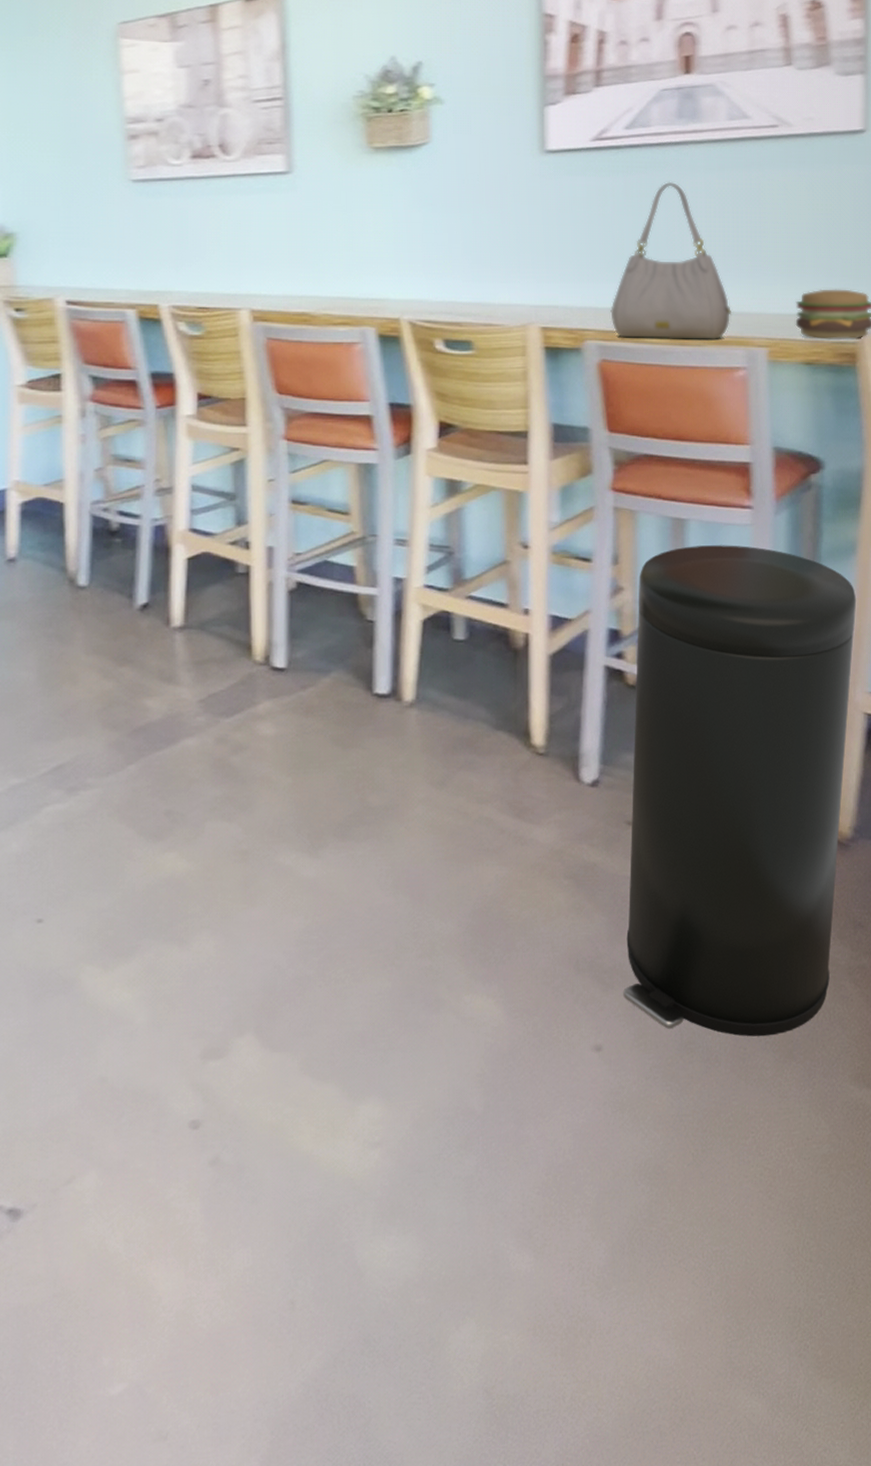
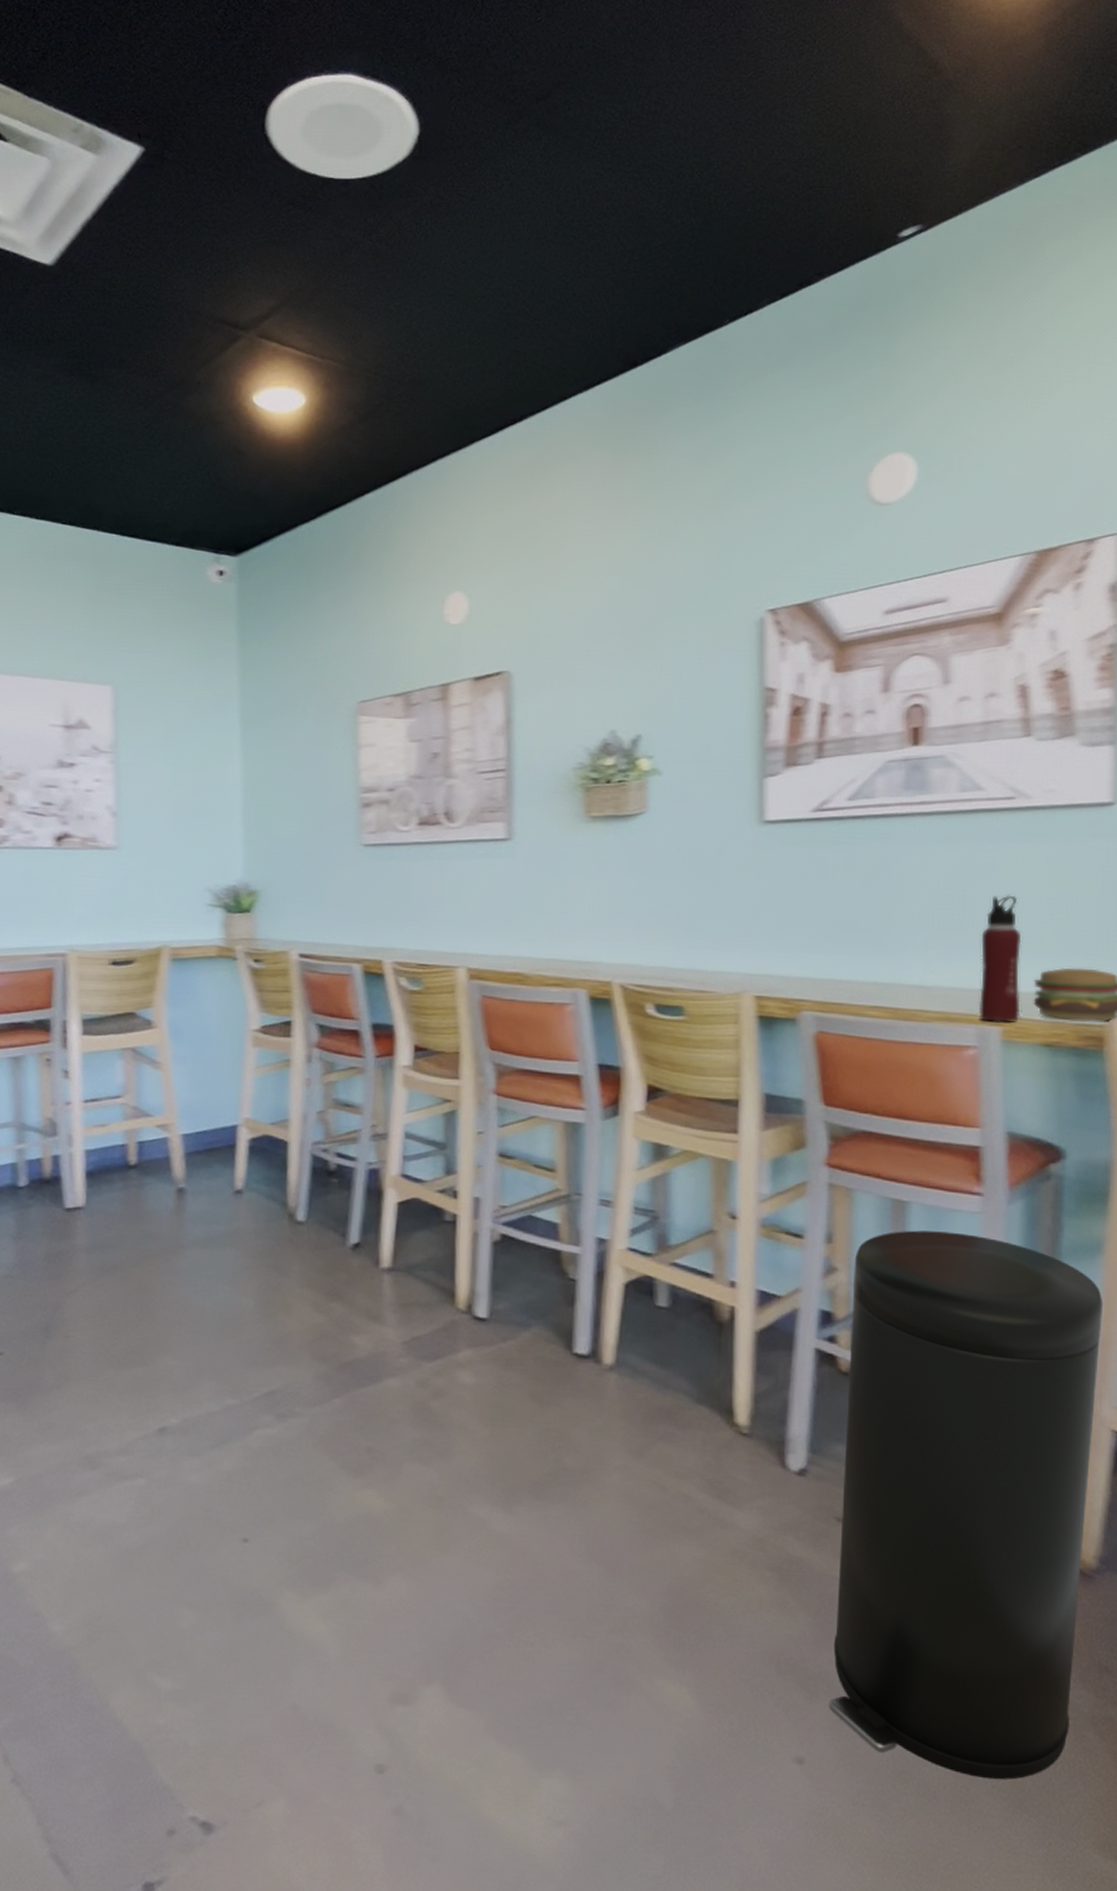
handbag: present [610,181,732,339] -> none [829,853,962,1016]
water bottle: none [747,220,785,344] -> present [978,895,1022,1023]

